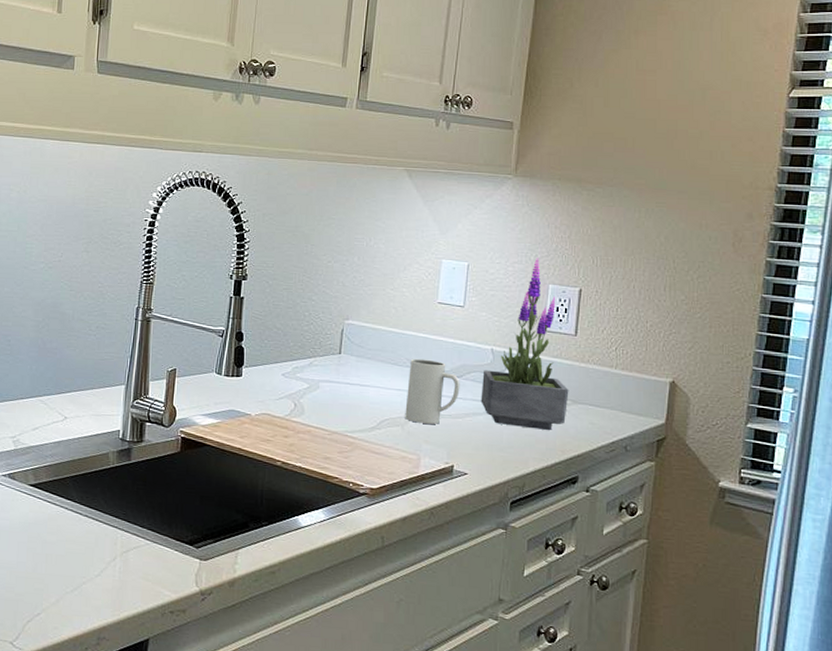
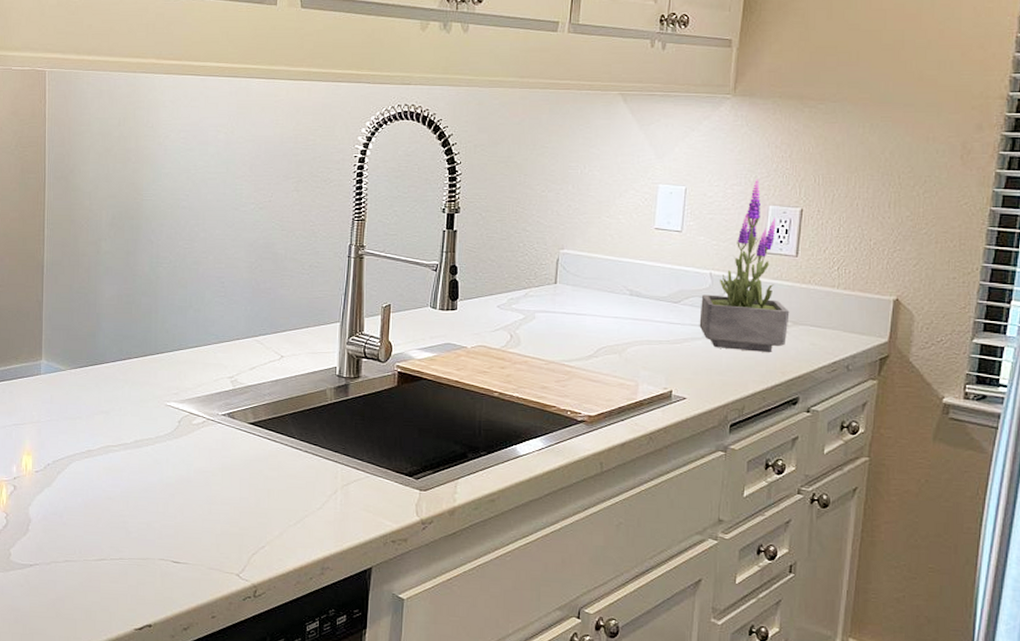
mug: present [405,358,460,424] -> none [622,285,678,350]

